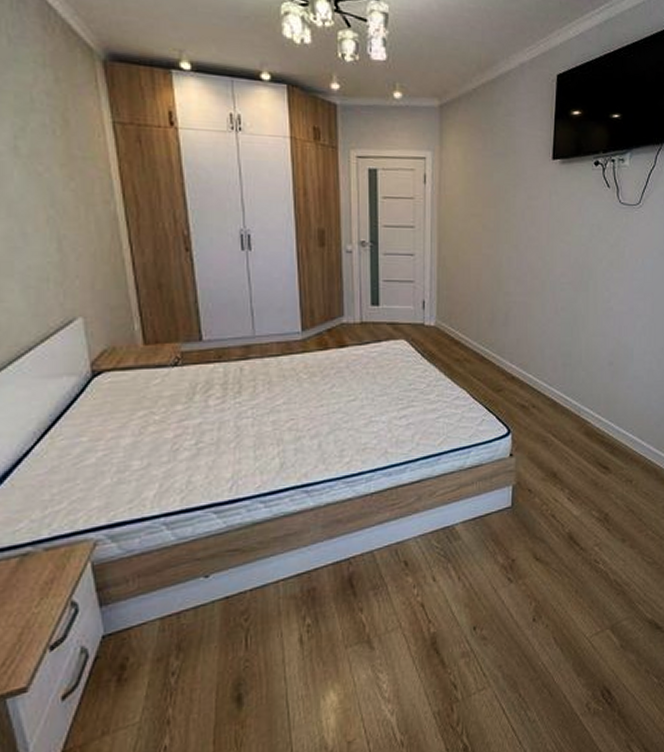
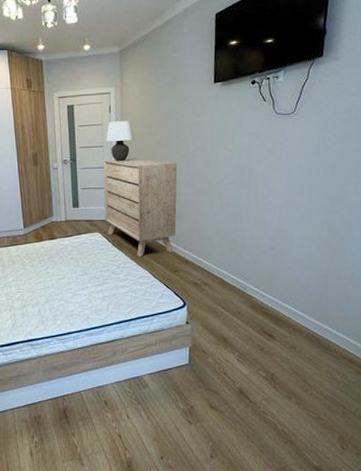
dresser: none [414,244,506,372] -> present [103,158,178,257]
table lamp: none [418,195,454,249] -> present [106,121,134,162]

